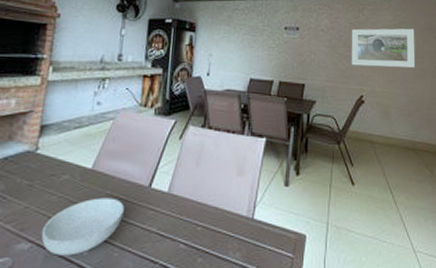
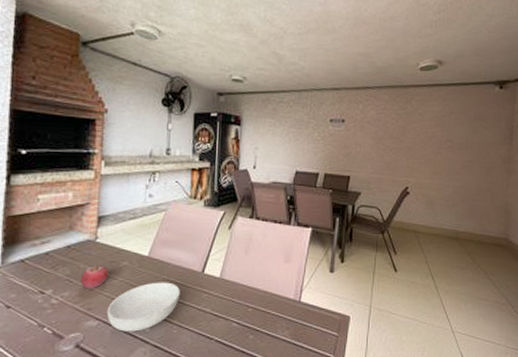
fruit: none [14,176,48,207] -> present [79,263,109,289]
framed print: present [351,28,416,68] -> none [397,119,464,159]

